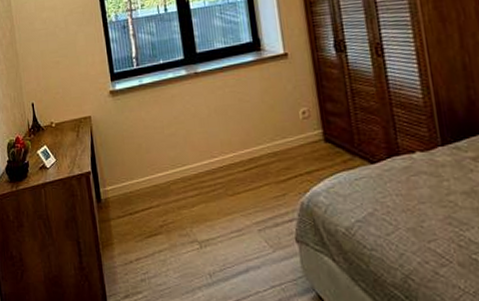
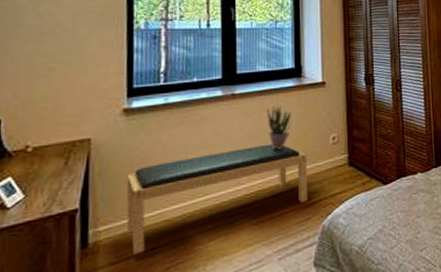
bench: none [120,119,283,211] -> present [126,144,309,254]
potted plant: none [229,82,257,124] -> present [266,106,292,149]

